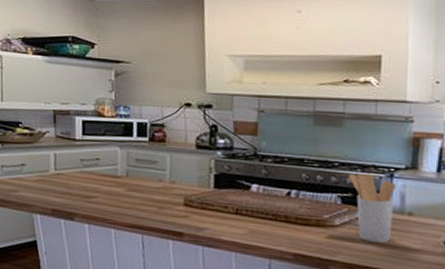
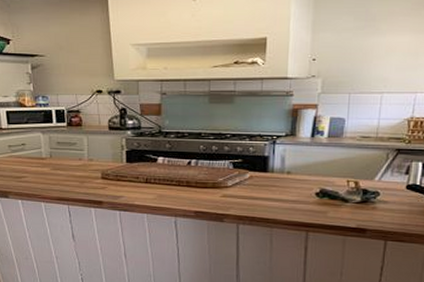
utensil holder: present [348,173,397,243] -> none [238,141,278,197]

